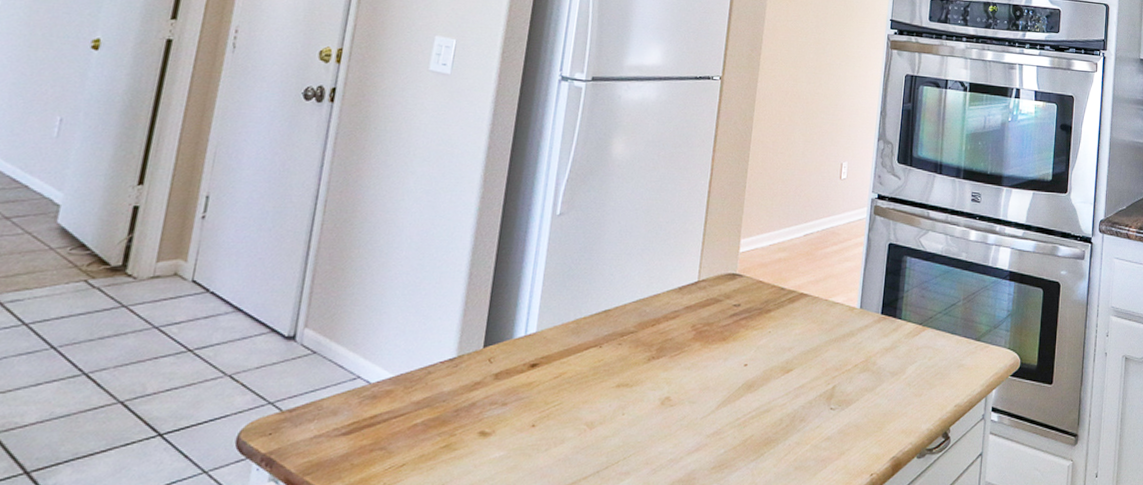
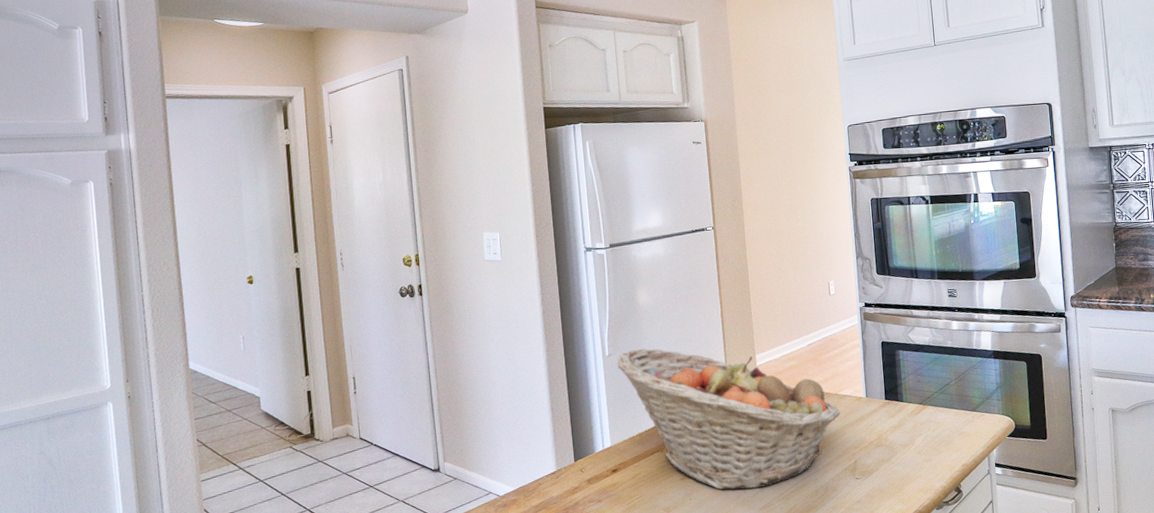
fruit basket: none [567,212,827,409] -> present [617,349,841,490]

